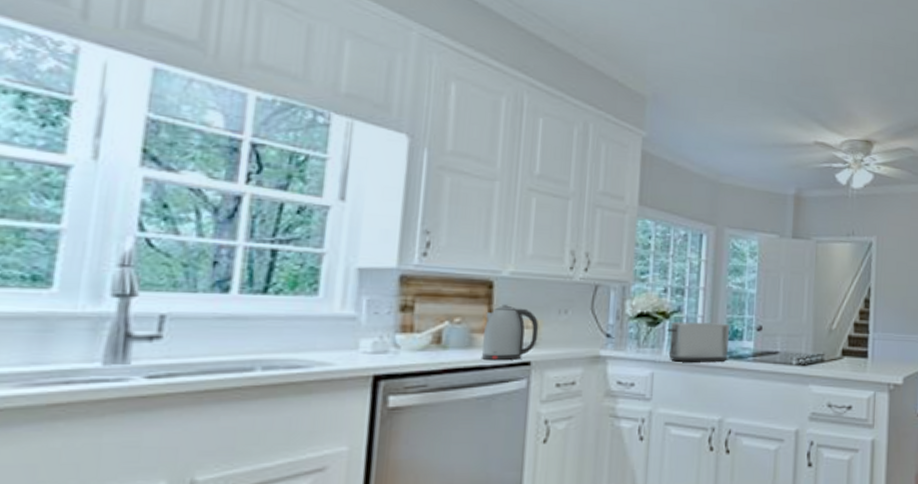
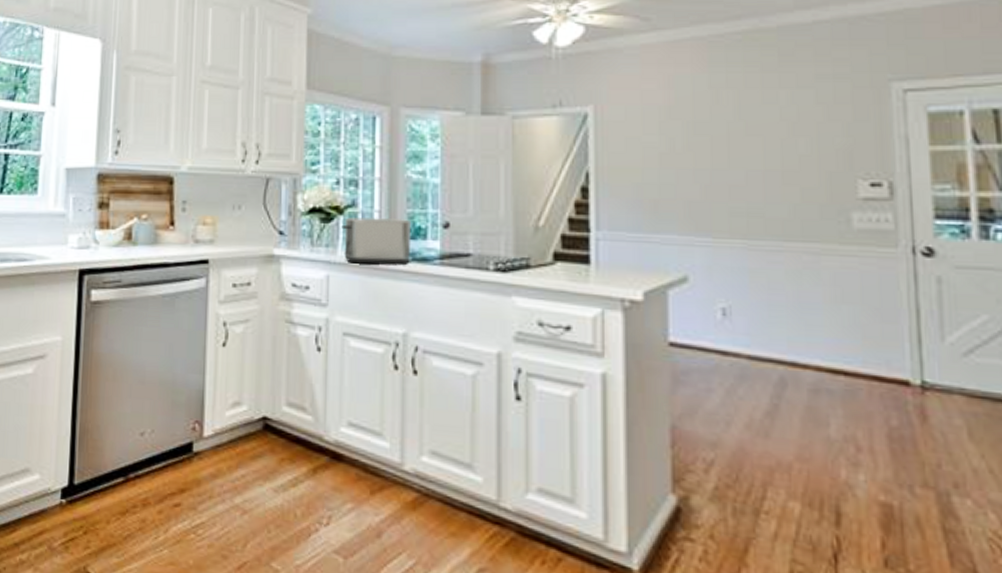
kettle: present [481,305,539,361] -> none [165,201,215,258]

